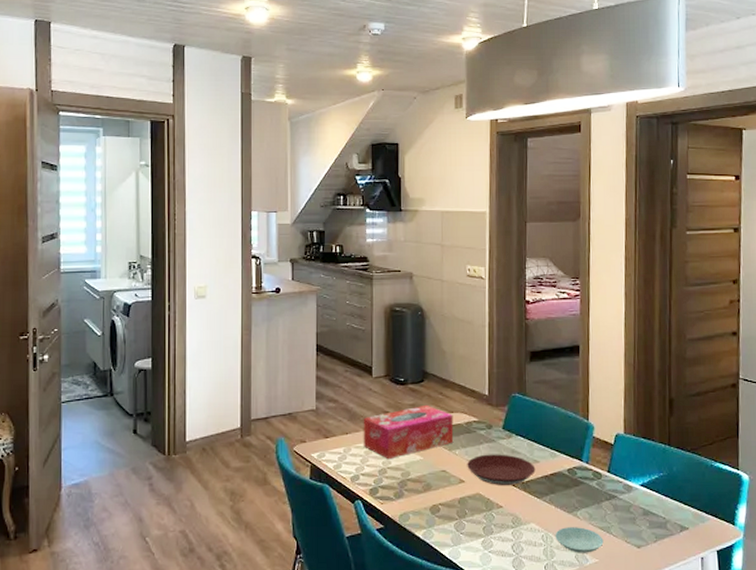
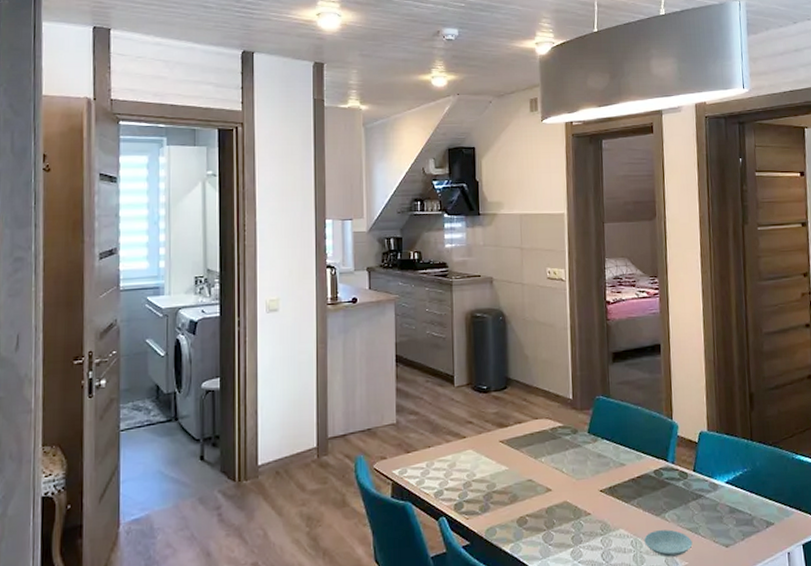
tissue box: present [363,404,454,460] -> none [446,412,539,472]
plate: present [467,454,536,485] -> none [553,459,622,492]

